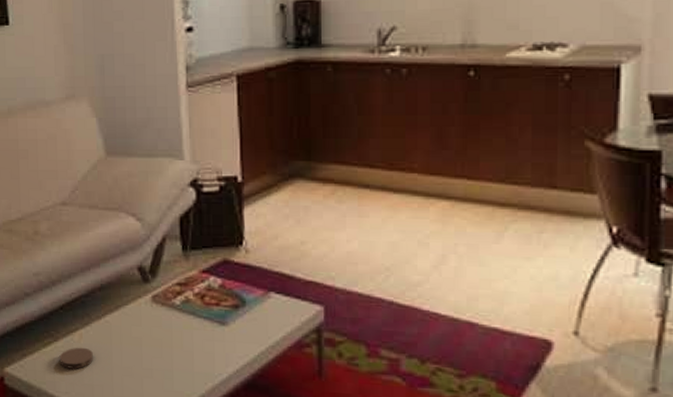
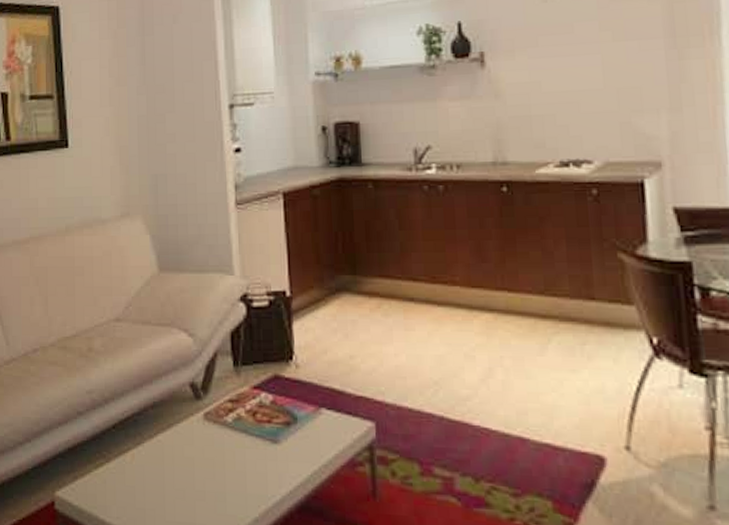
coaster: present [59,347,94,369] -> none [111,468,146,492]

